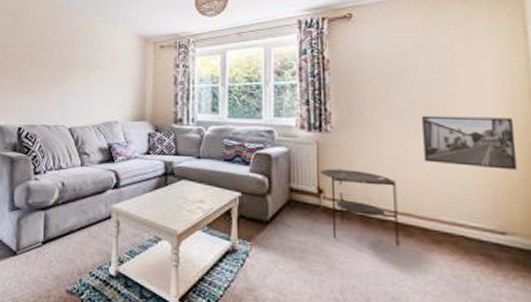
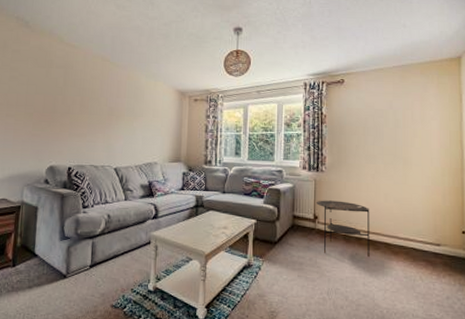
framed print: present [422,115,518,170] -> none [390,159,451,200]

